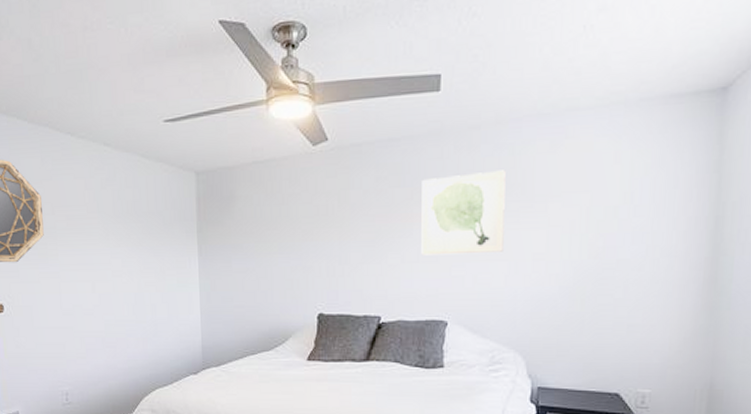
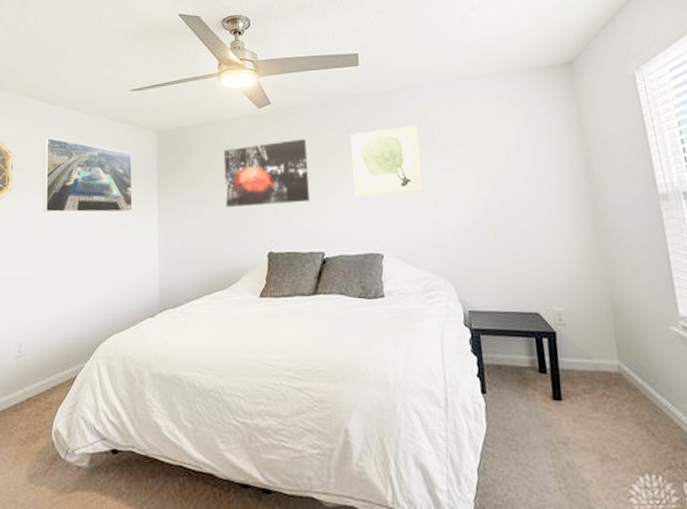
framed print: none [72,176,172,264] -> present [43,137,133,213]
wall art: none [271,185,368,262] -> present [223,139,310,207]

